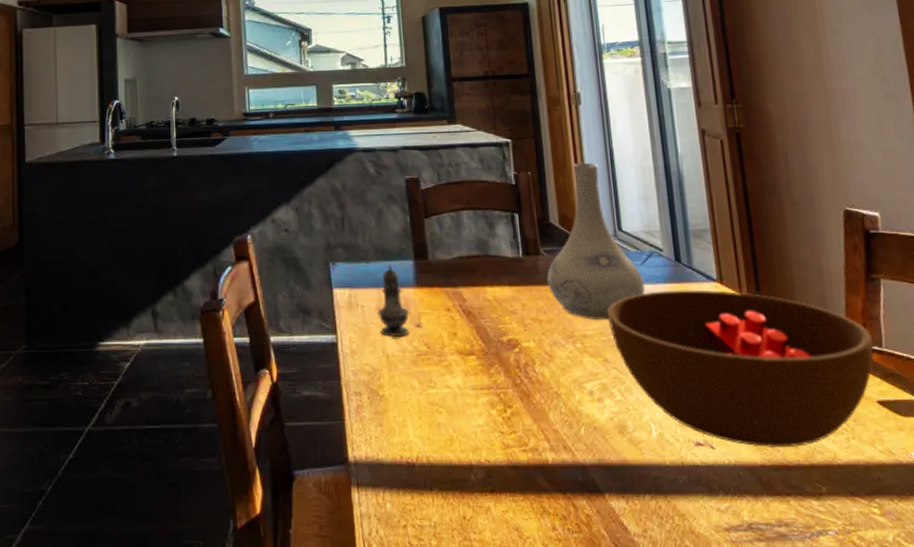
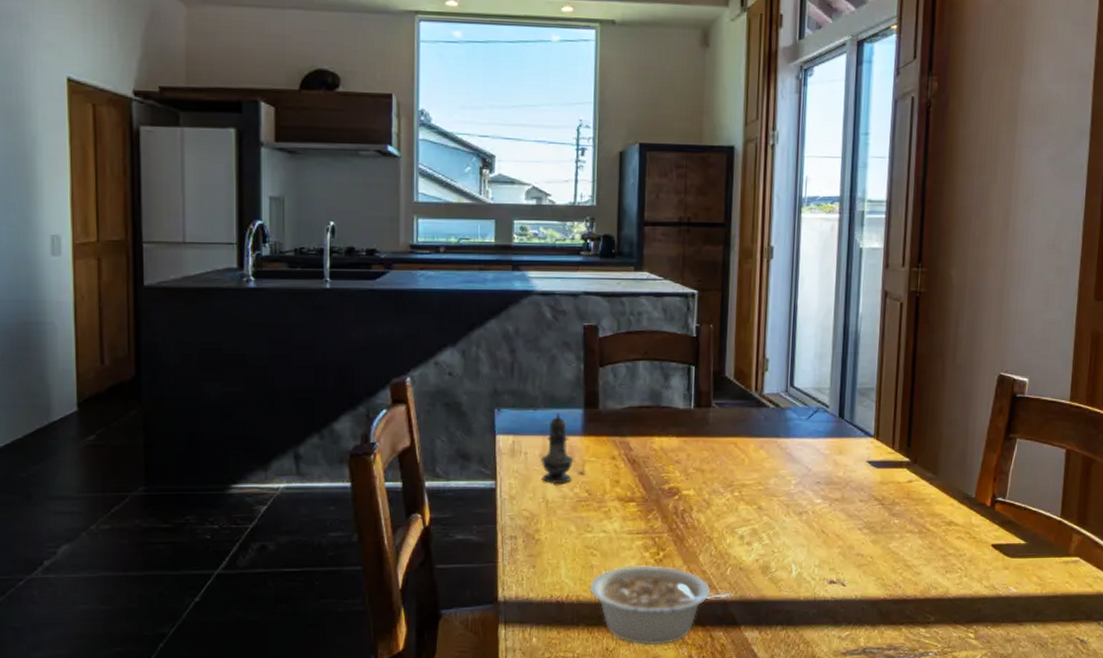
legume: none [439,424,590,515] -> present [589,565,732,646]
vase: present [547,162,646,320] -> none [715,318,807,471]
bowl: present [607,289,874,447] -> none [767,444,999,584]

